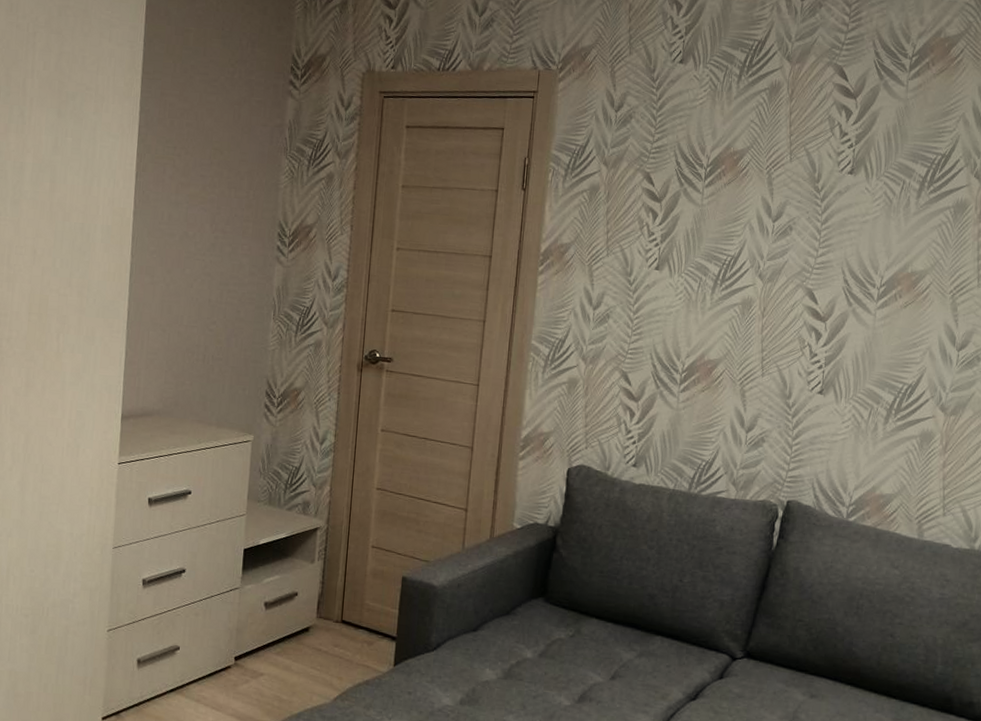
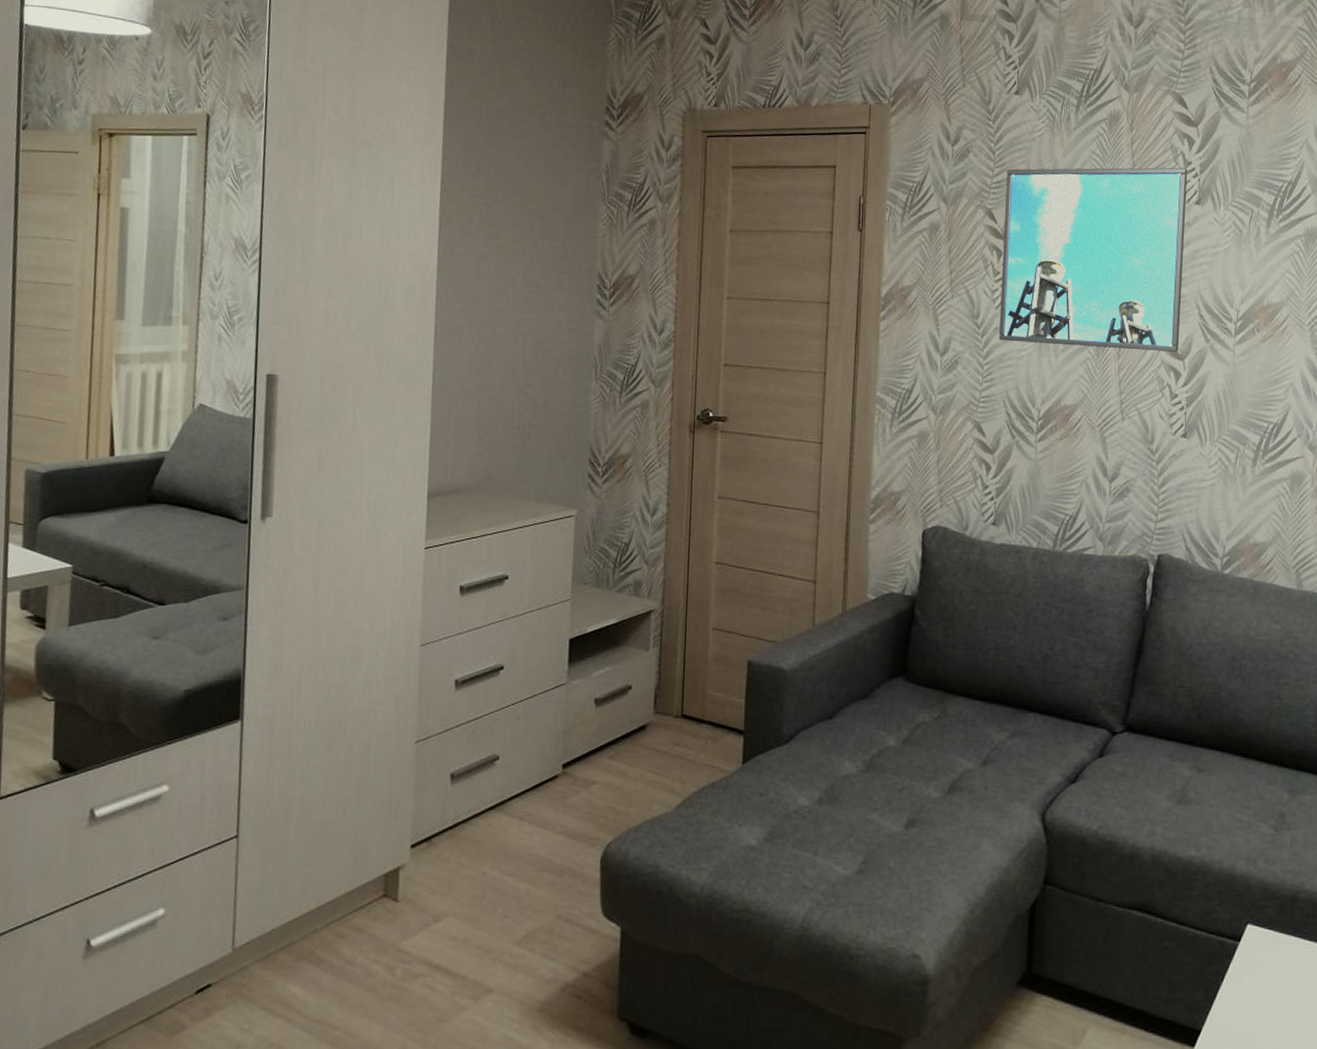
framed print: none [649,135,843,314] -> present [998,167,1188,352]

